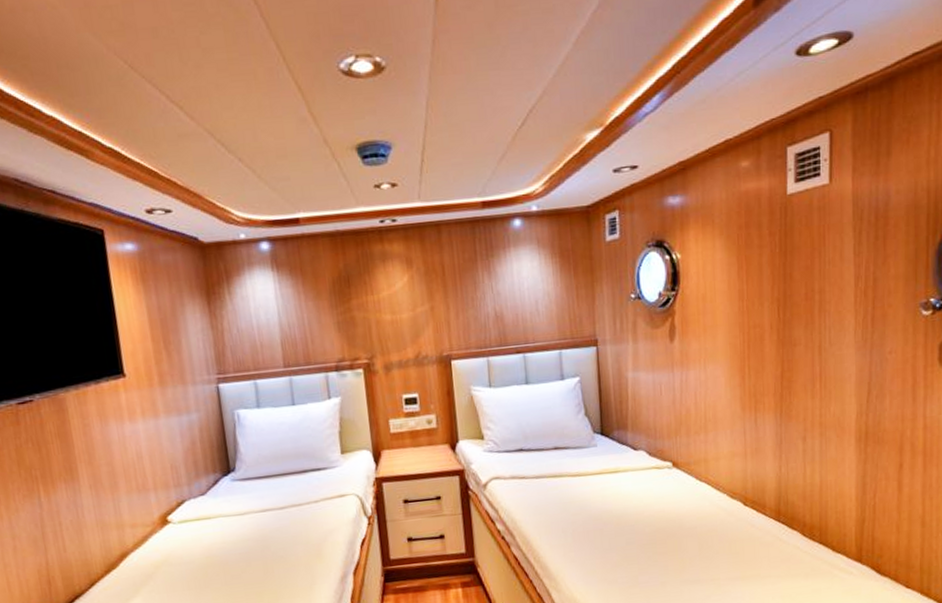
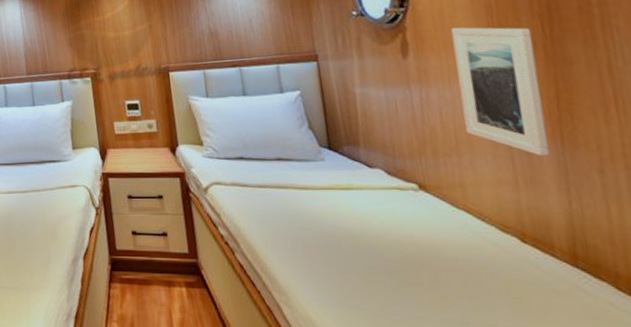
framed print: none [710,311,772,430] -> present [450,26,550,157]

